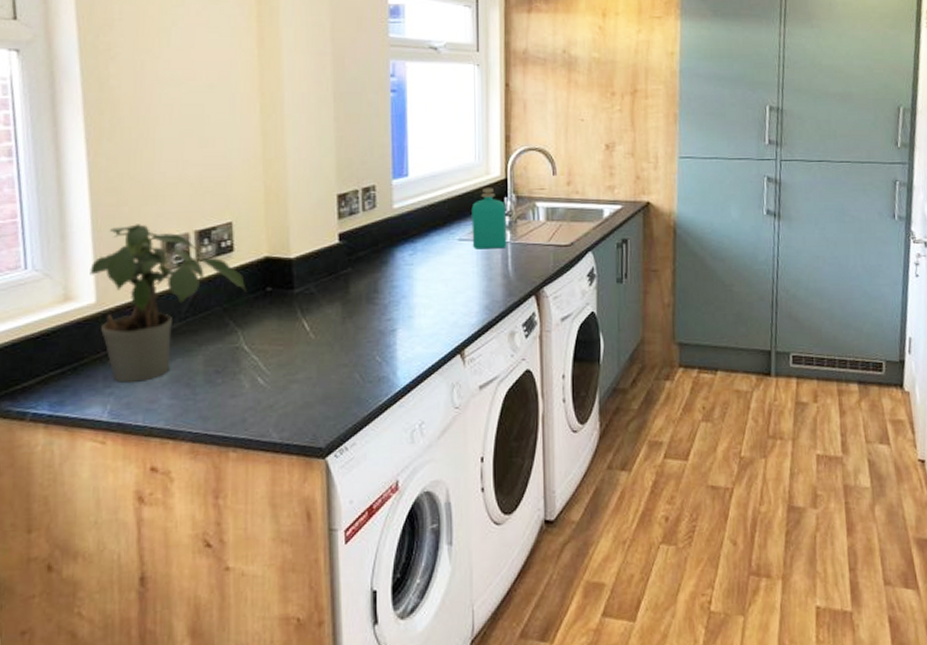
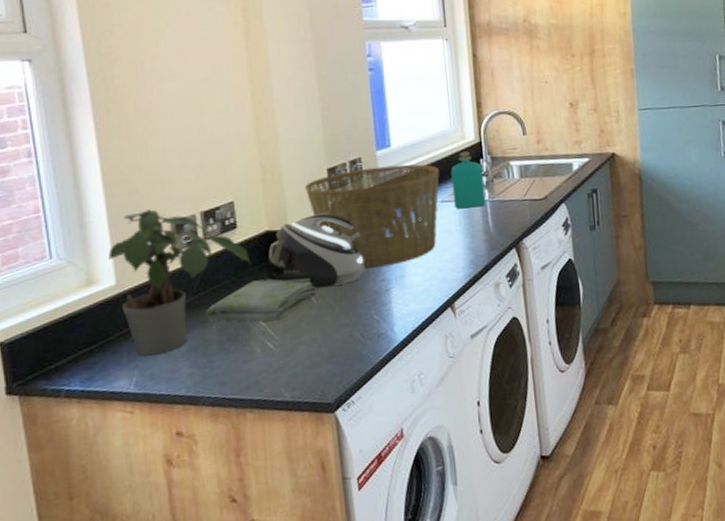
towel: none [191,309,316,355] -> present [205,279,317,322]
iron: none [261,243,371,324] -> present [265,214,366,289]
basket: none [312,196,459,306] -> present [305,164,439,268]

